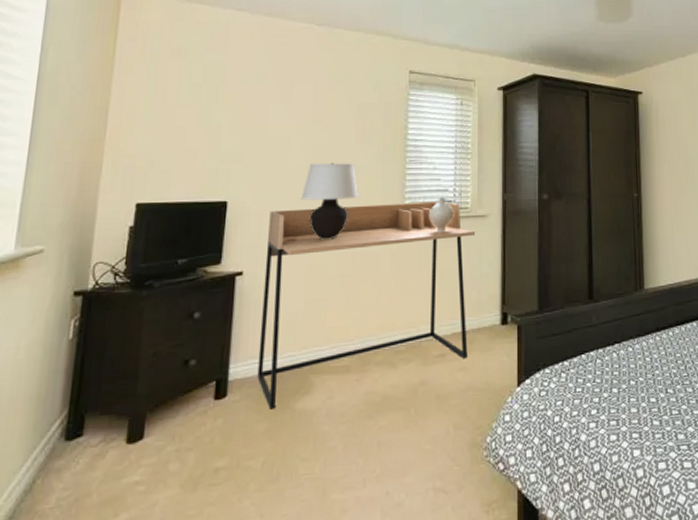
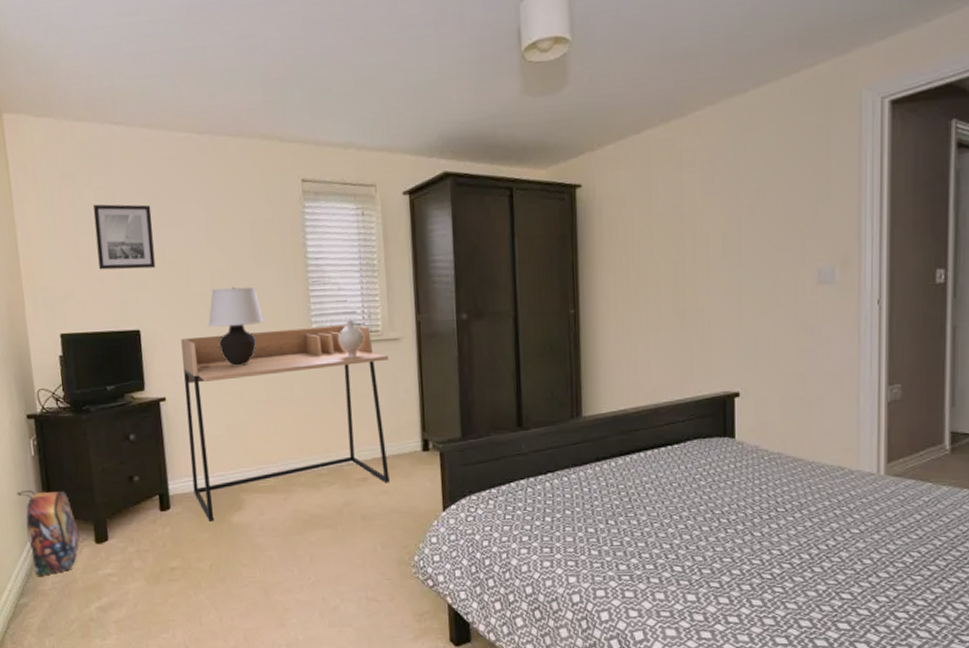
backpack: none [35,381,109,492] -> present [16,490,81,576]
wall art: none [195,78,261,142] -> present [92,204,156,270]

